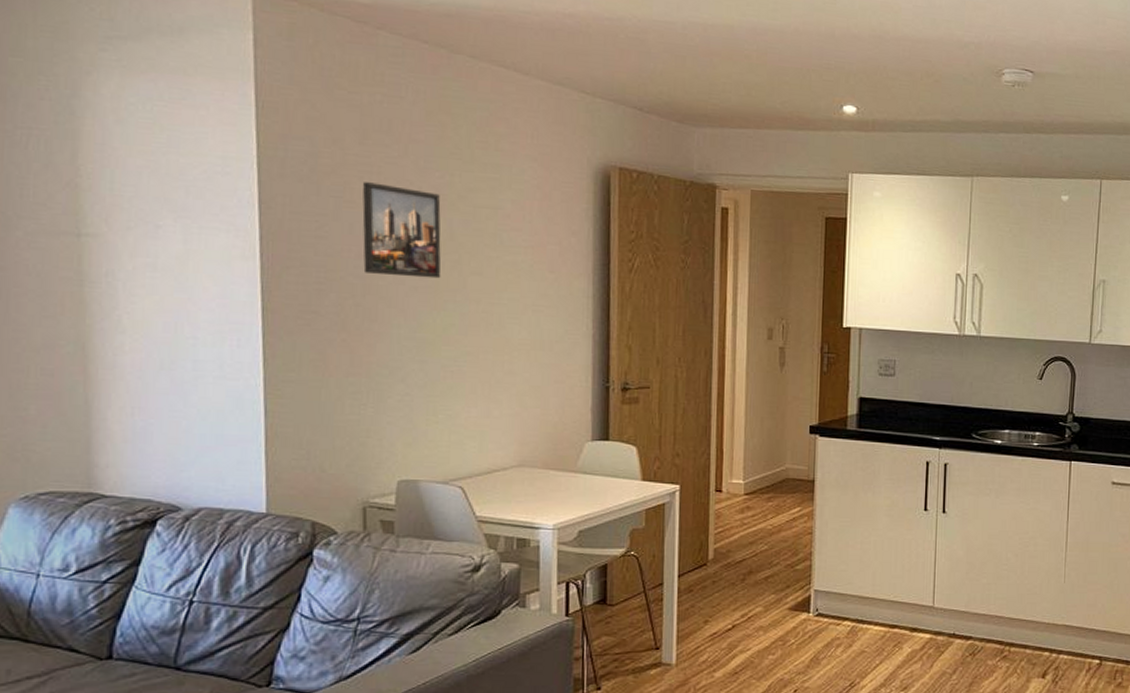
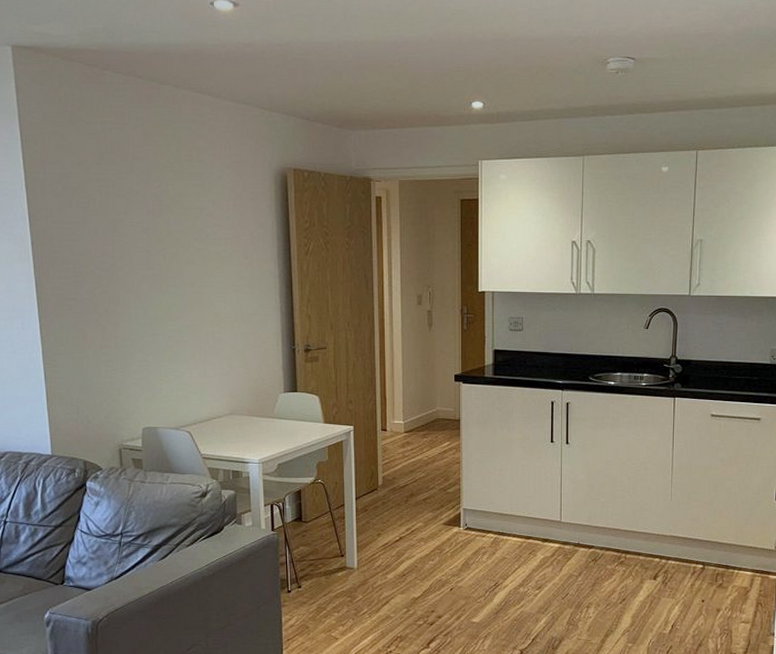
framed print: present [362,182,442,279] -> none [102,194,164,268]

